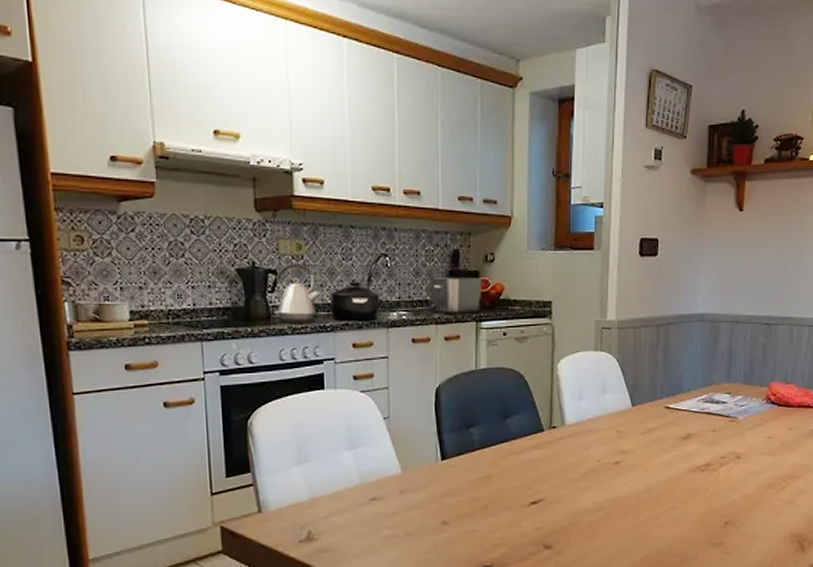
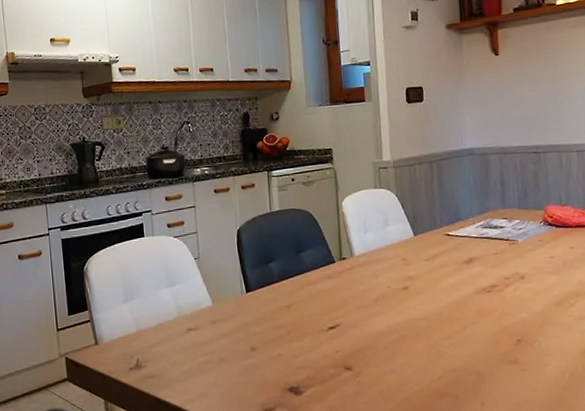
kettle: present [273,263,321,324] -> none [101,135,138,185]
toaster: present [429,276,482,314] -> none [225,134,271,167]

